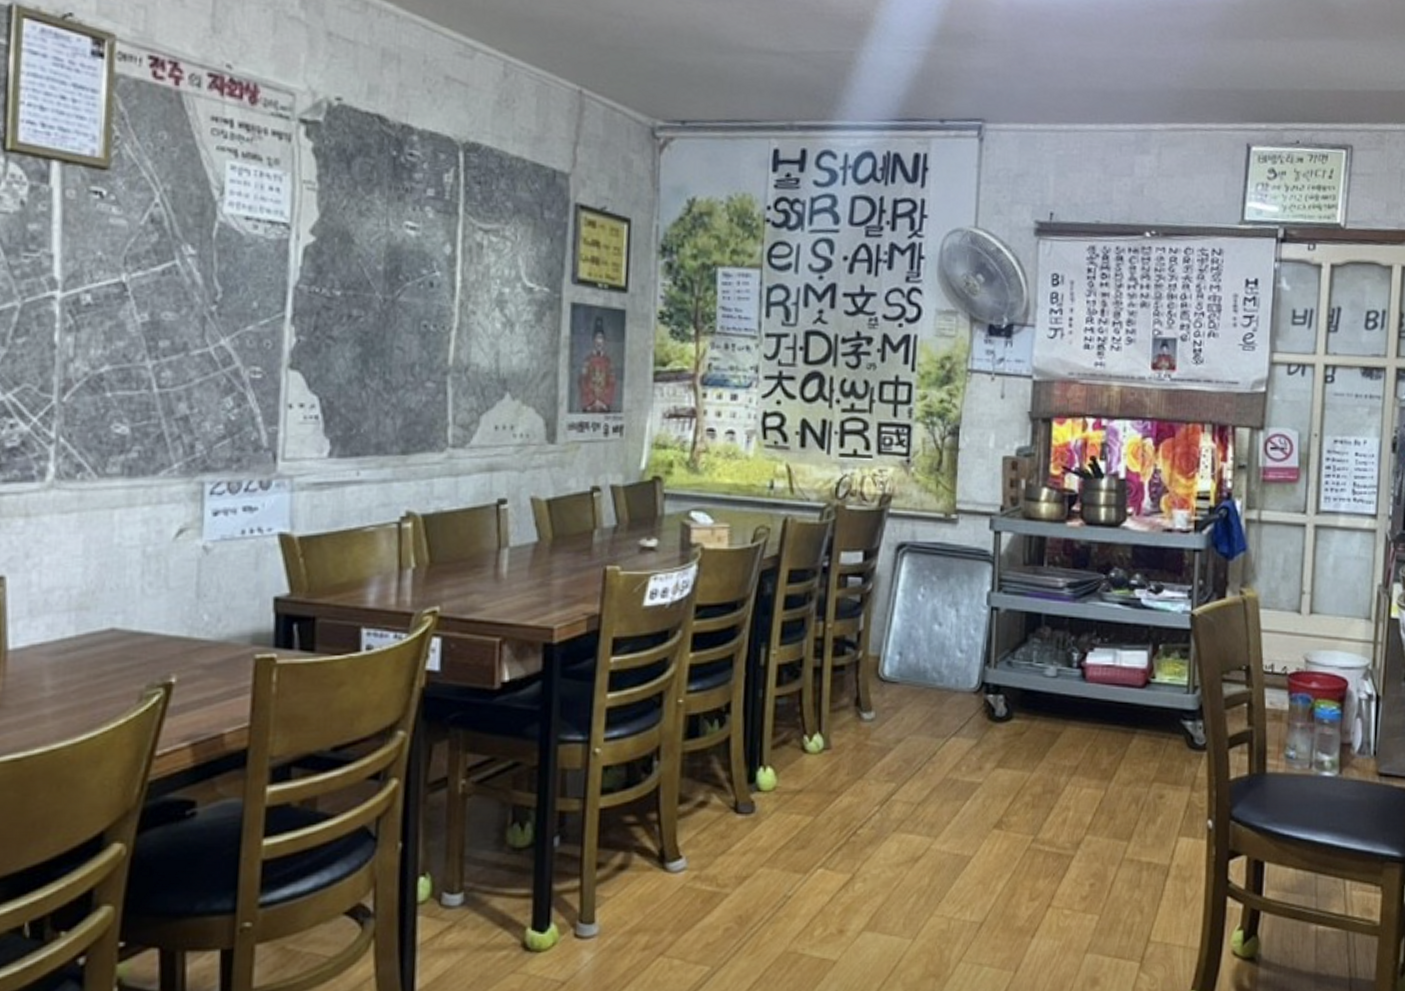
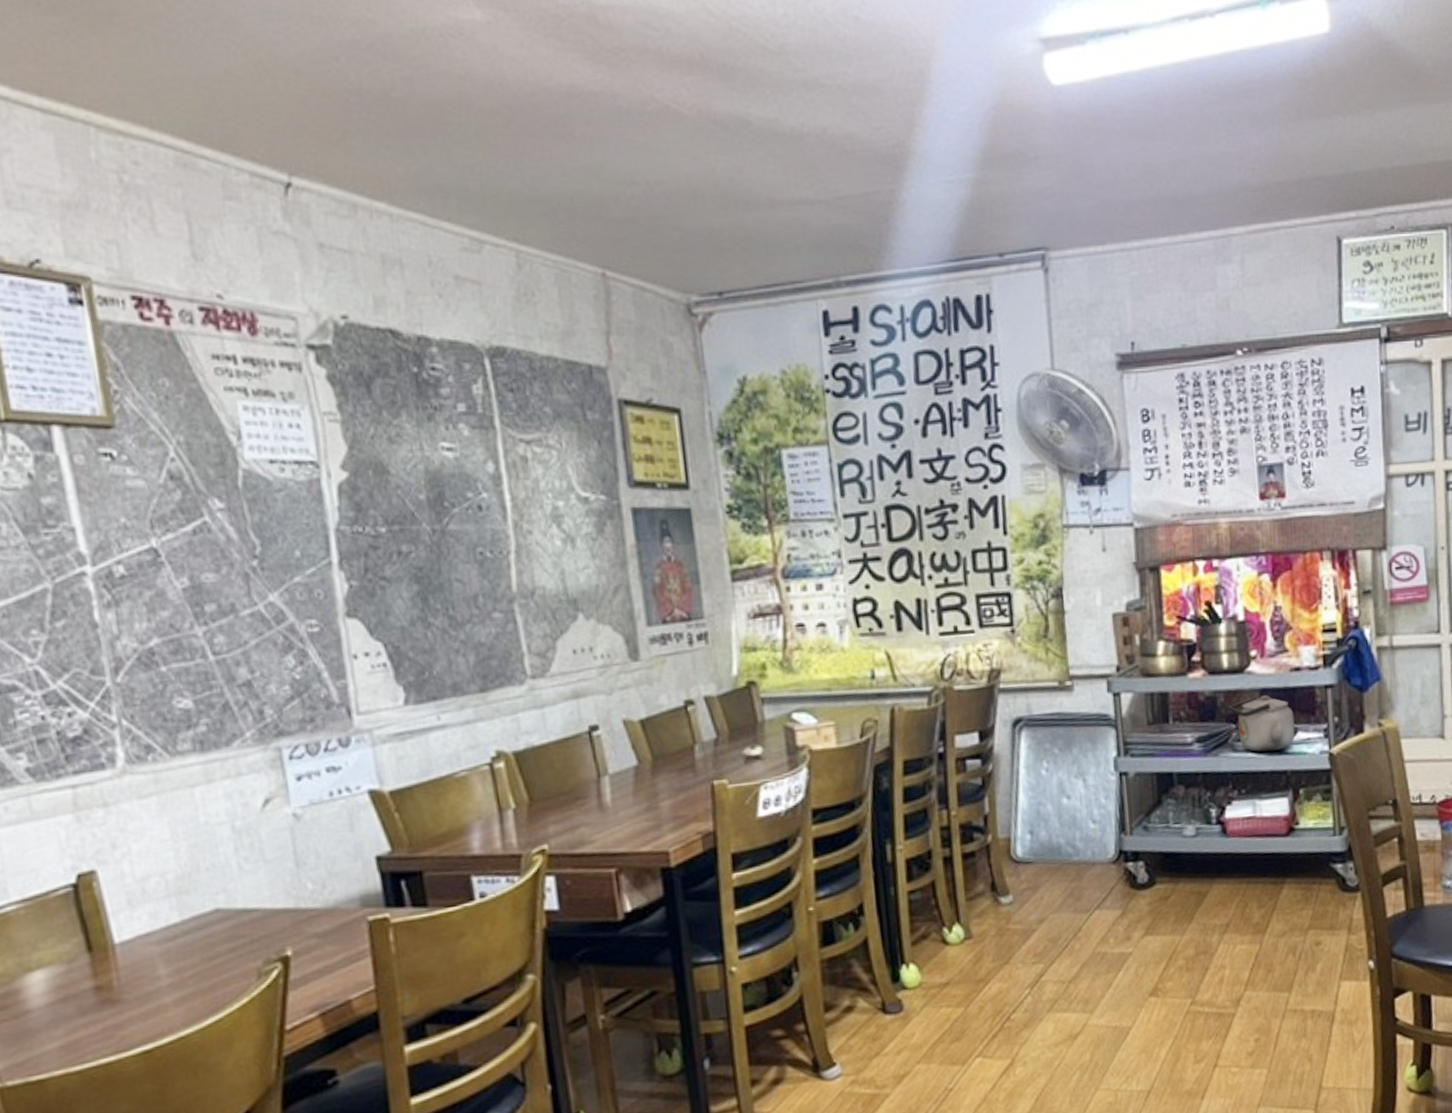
kettle: none [1102,551,1162,605] -> present [1229,695,1296,752]

